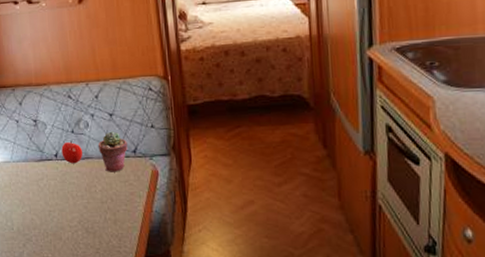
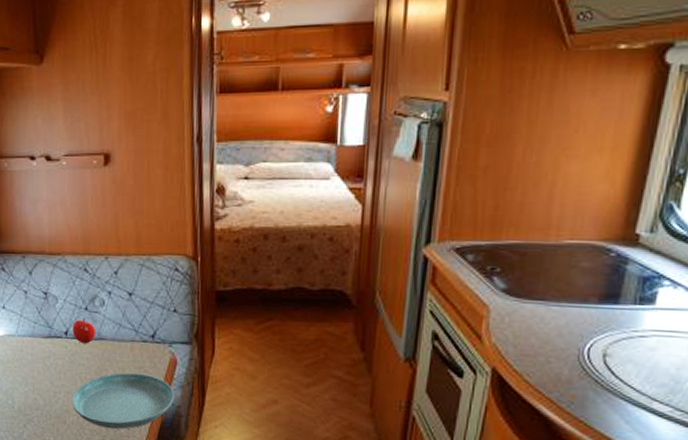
saucer: none [65,186,159,241] -> present [72,372,175,429]
potted succulent: present [99,131,128,172] -> none [114,312,146,357]

